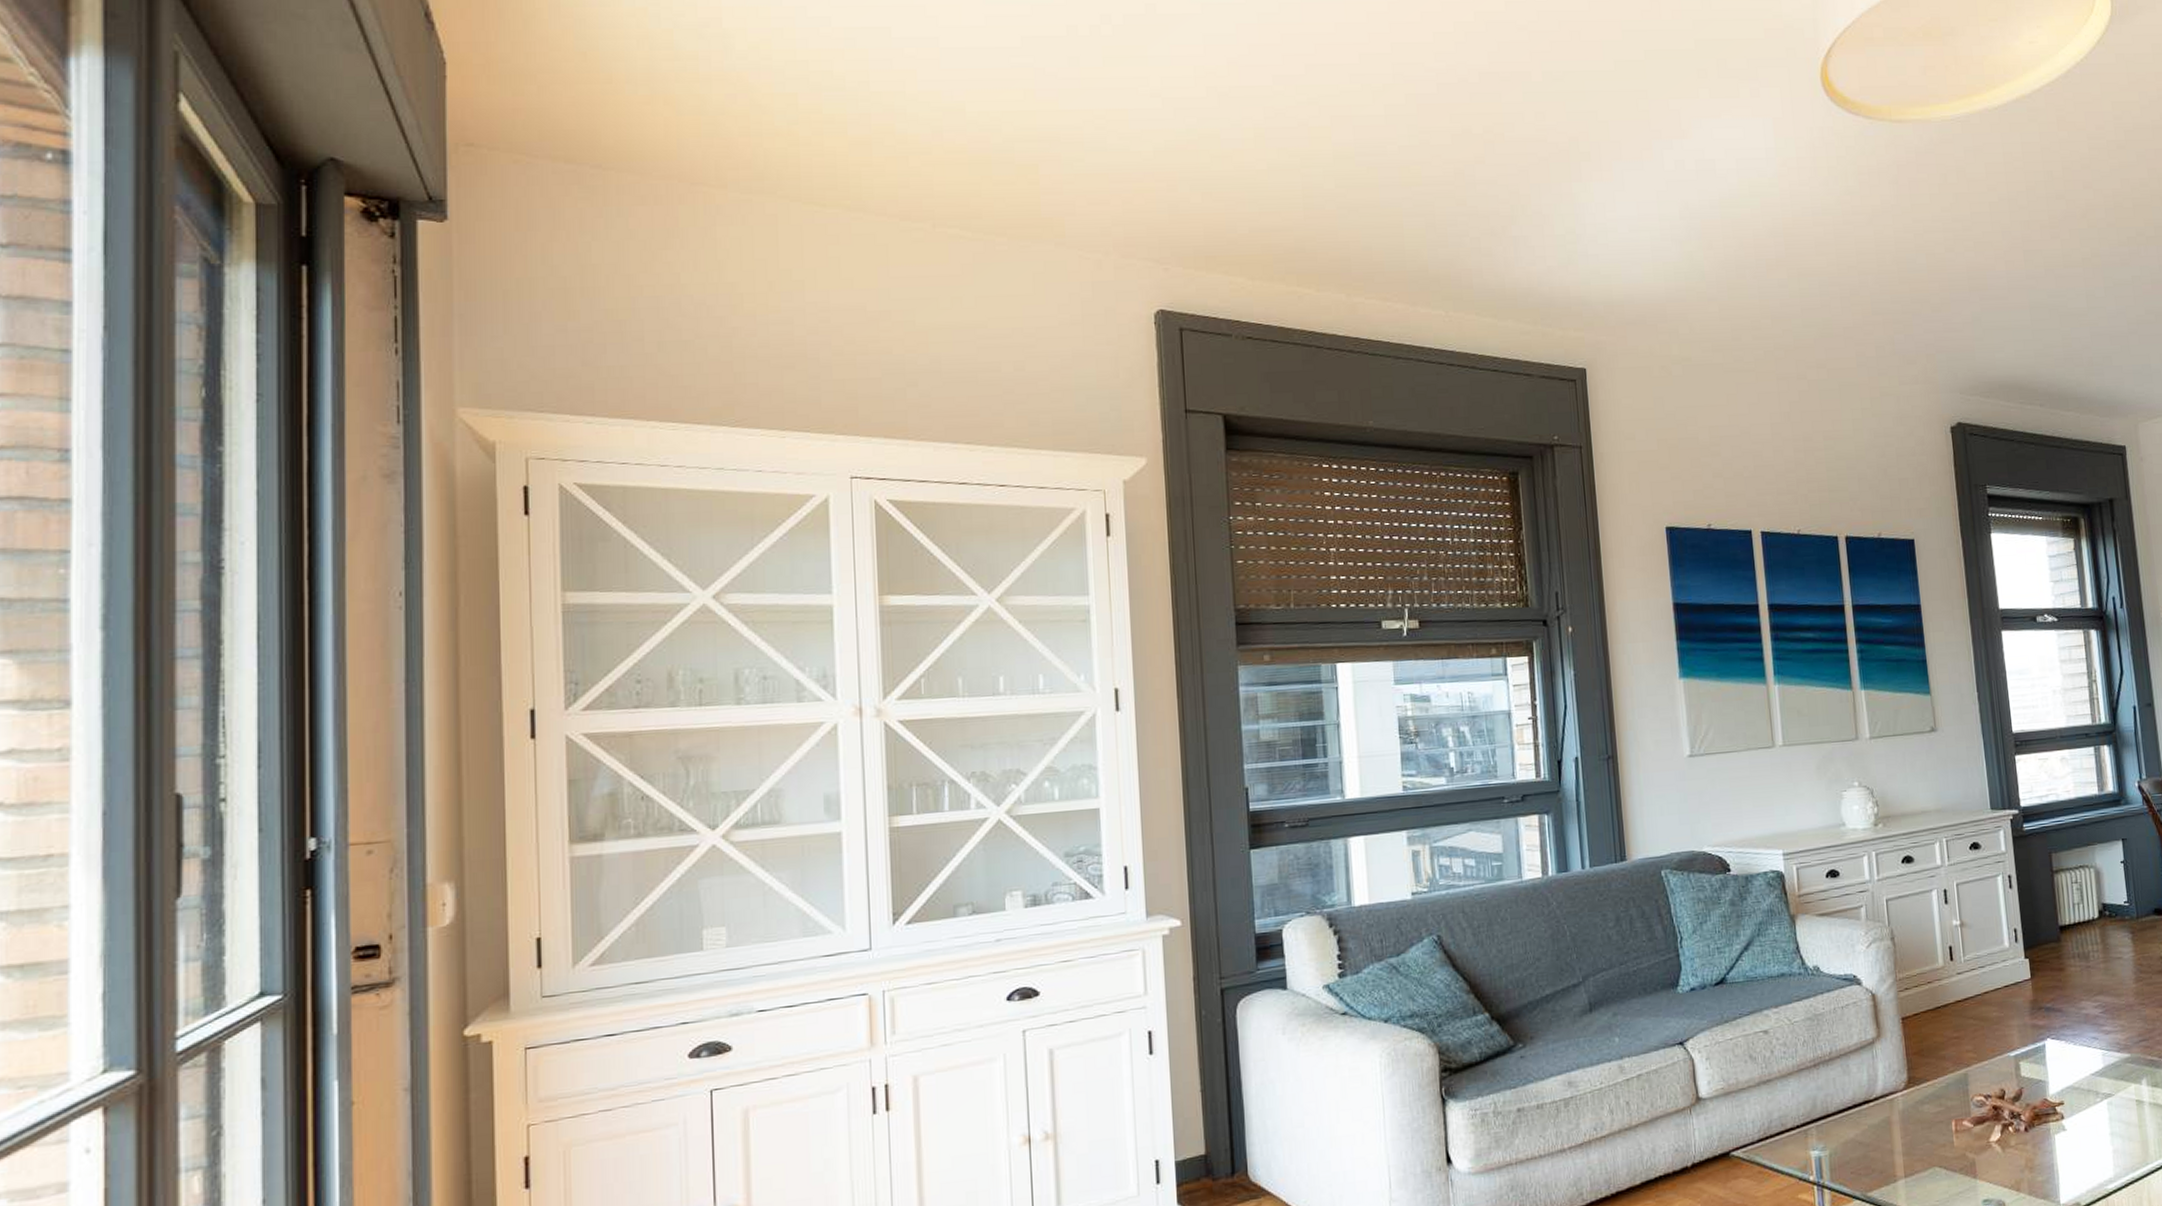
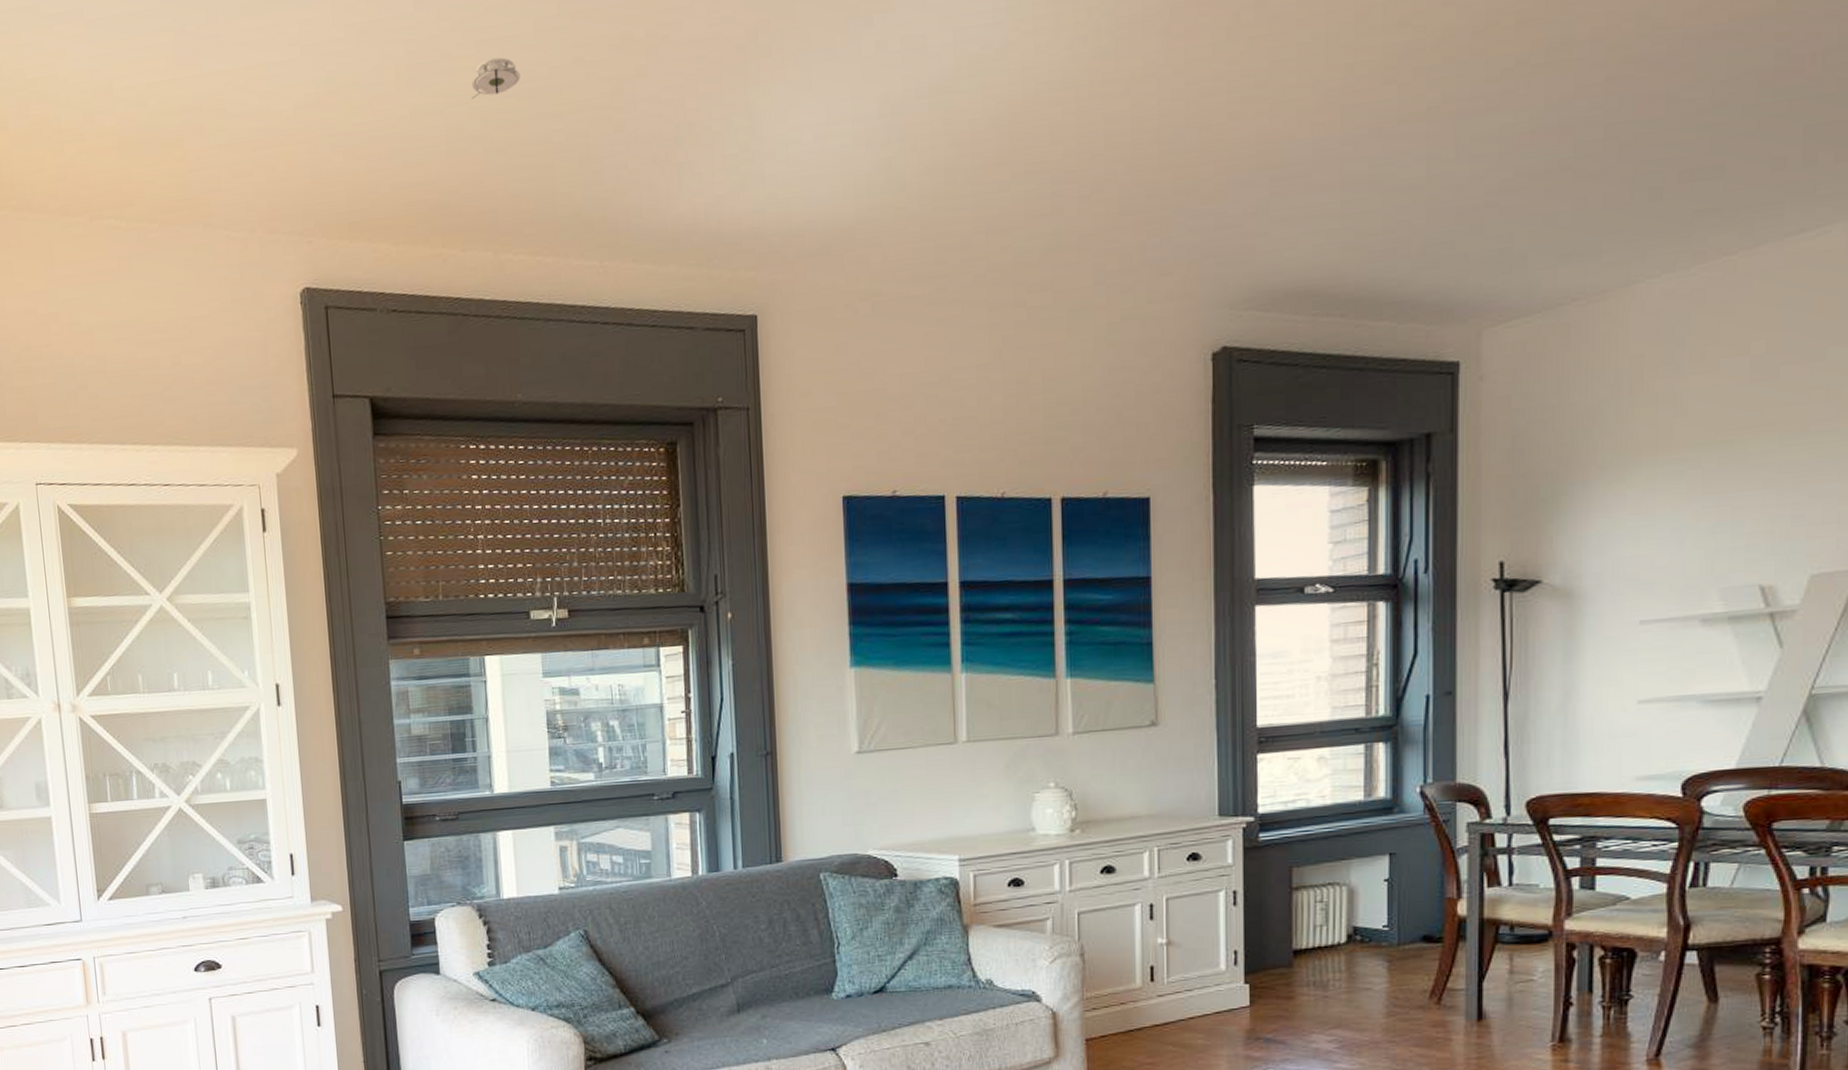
smoke detector: none [1326,132,1372,164] -> present [471,57,521,100]

